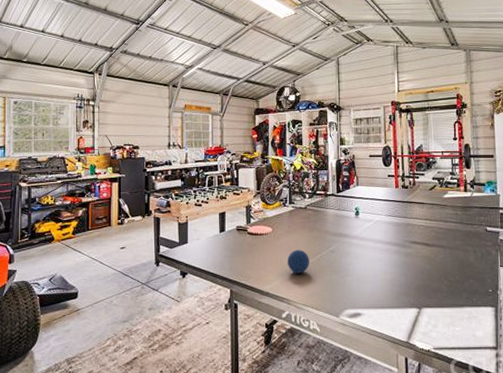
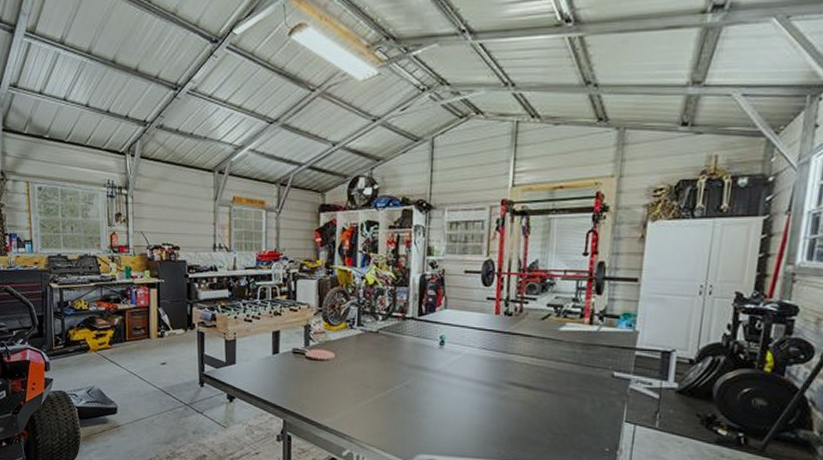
ball: present [287,249,309,273] -> none [351,381,378,409]

